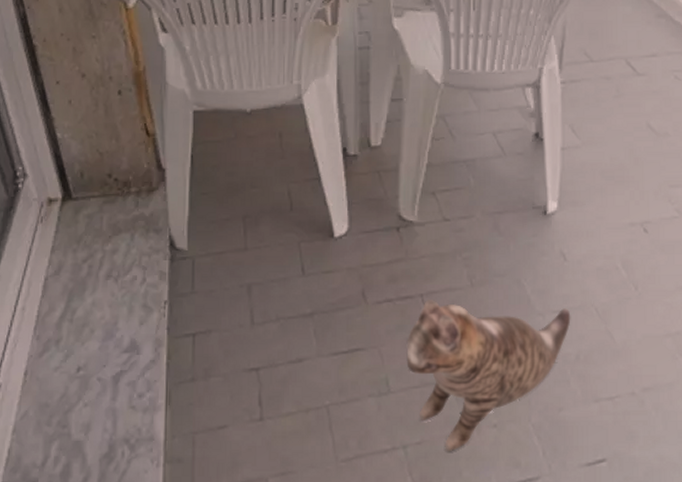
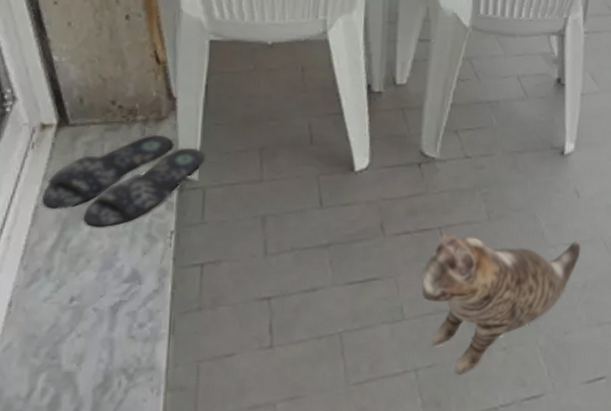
slippers: none [50,205,194,299] -> present [41,134,206,228]

